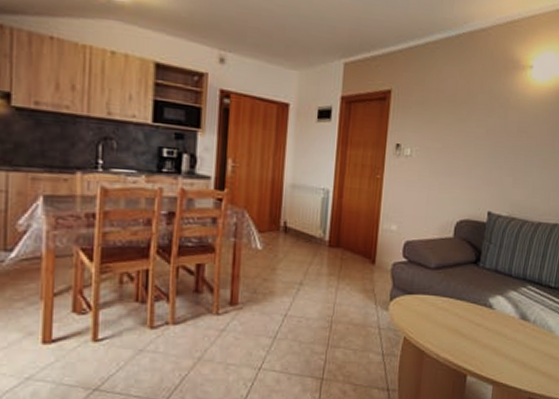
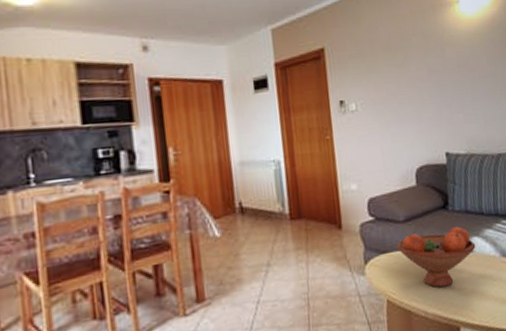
fruit bowl: none [423,282,498,336] -> present [396,226,476,288]

